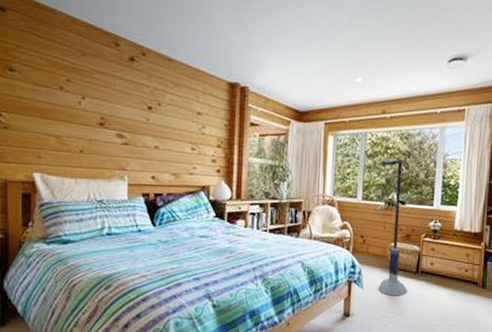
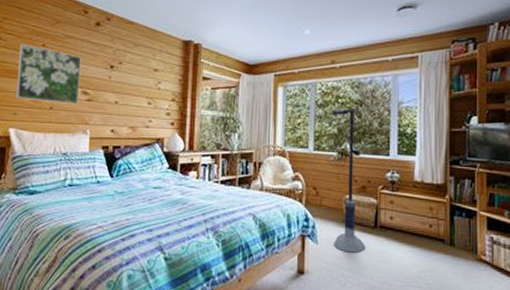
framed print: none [40,77,115,149] -> present [16,43,82,105]

